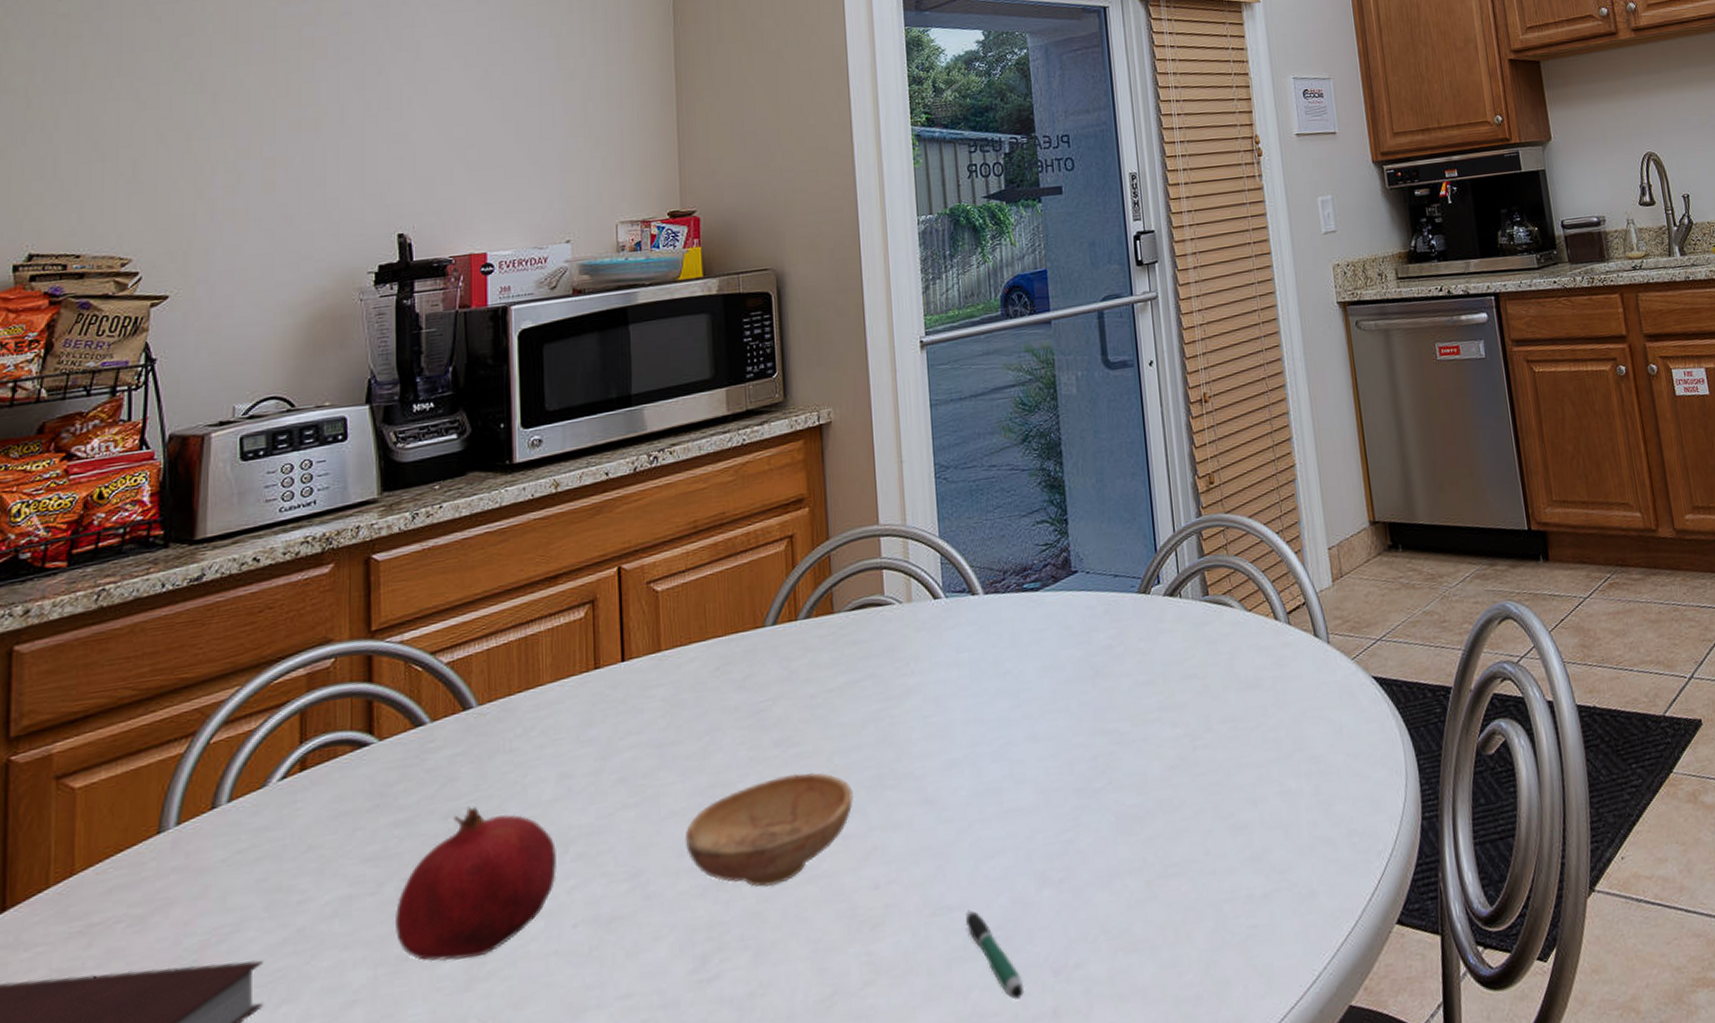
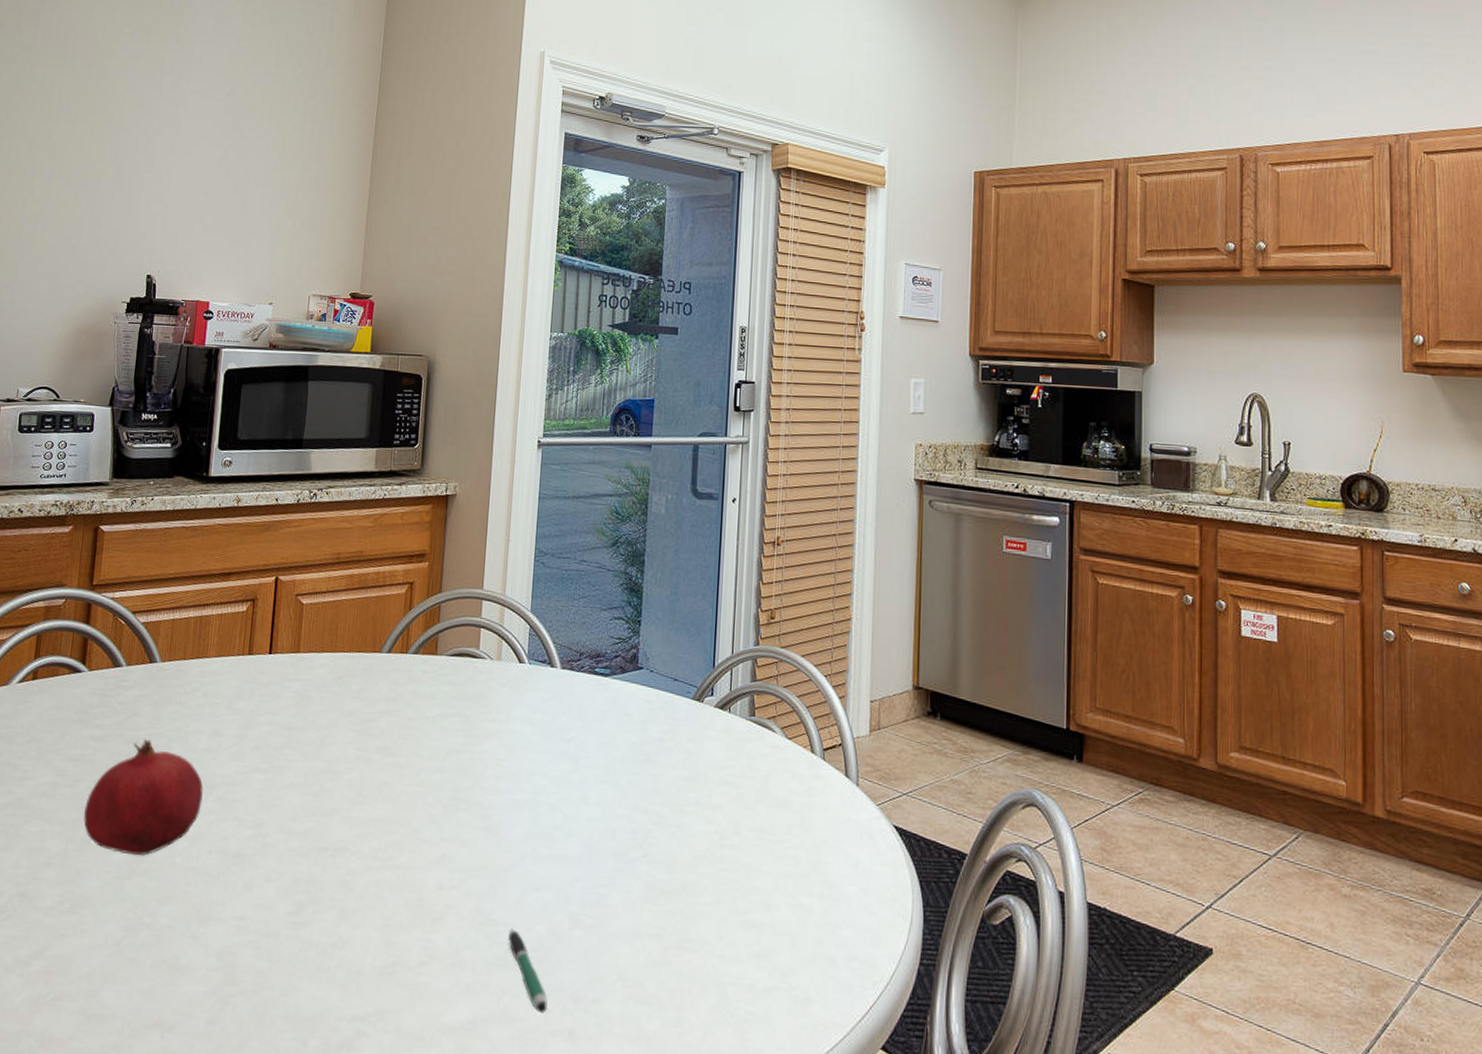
bowl: present [684,772,853,887] -> none [298,777,432,865]

